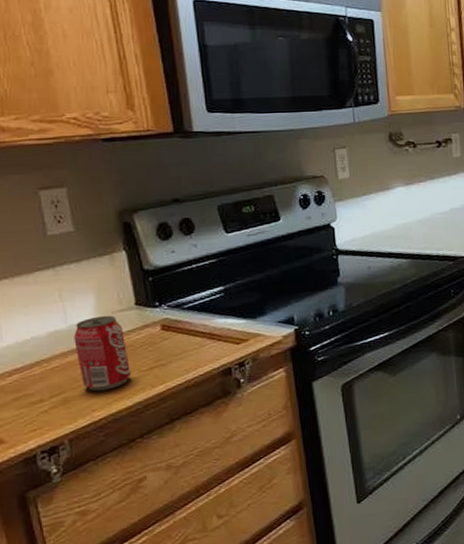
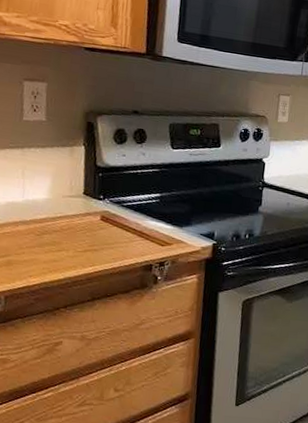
beverage can: present [74,315,130,392] -> none [26,197,69,262]

